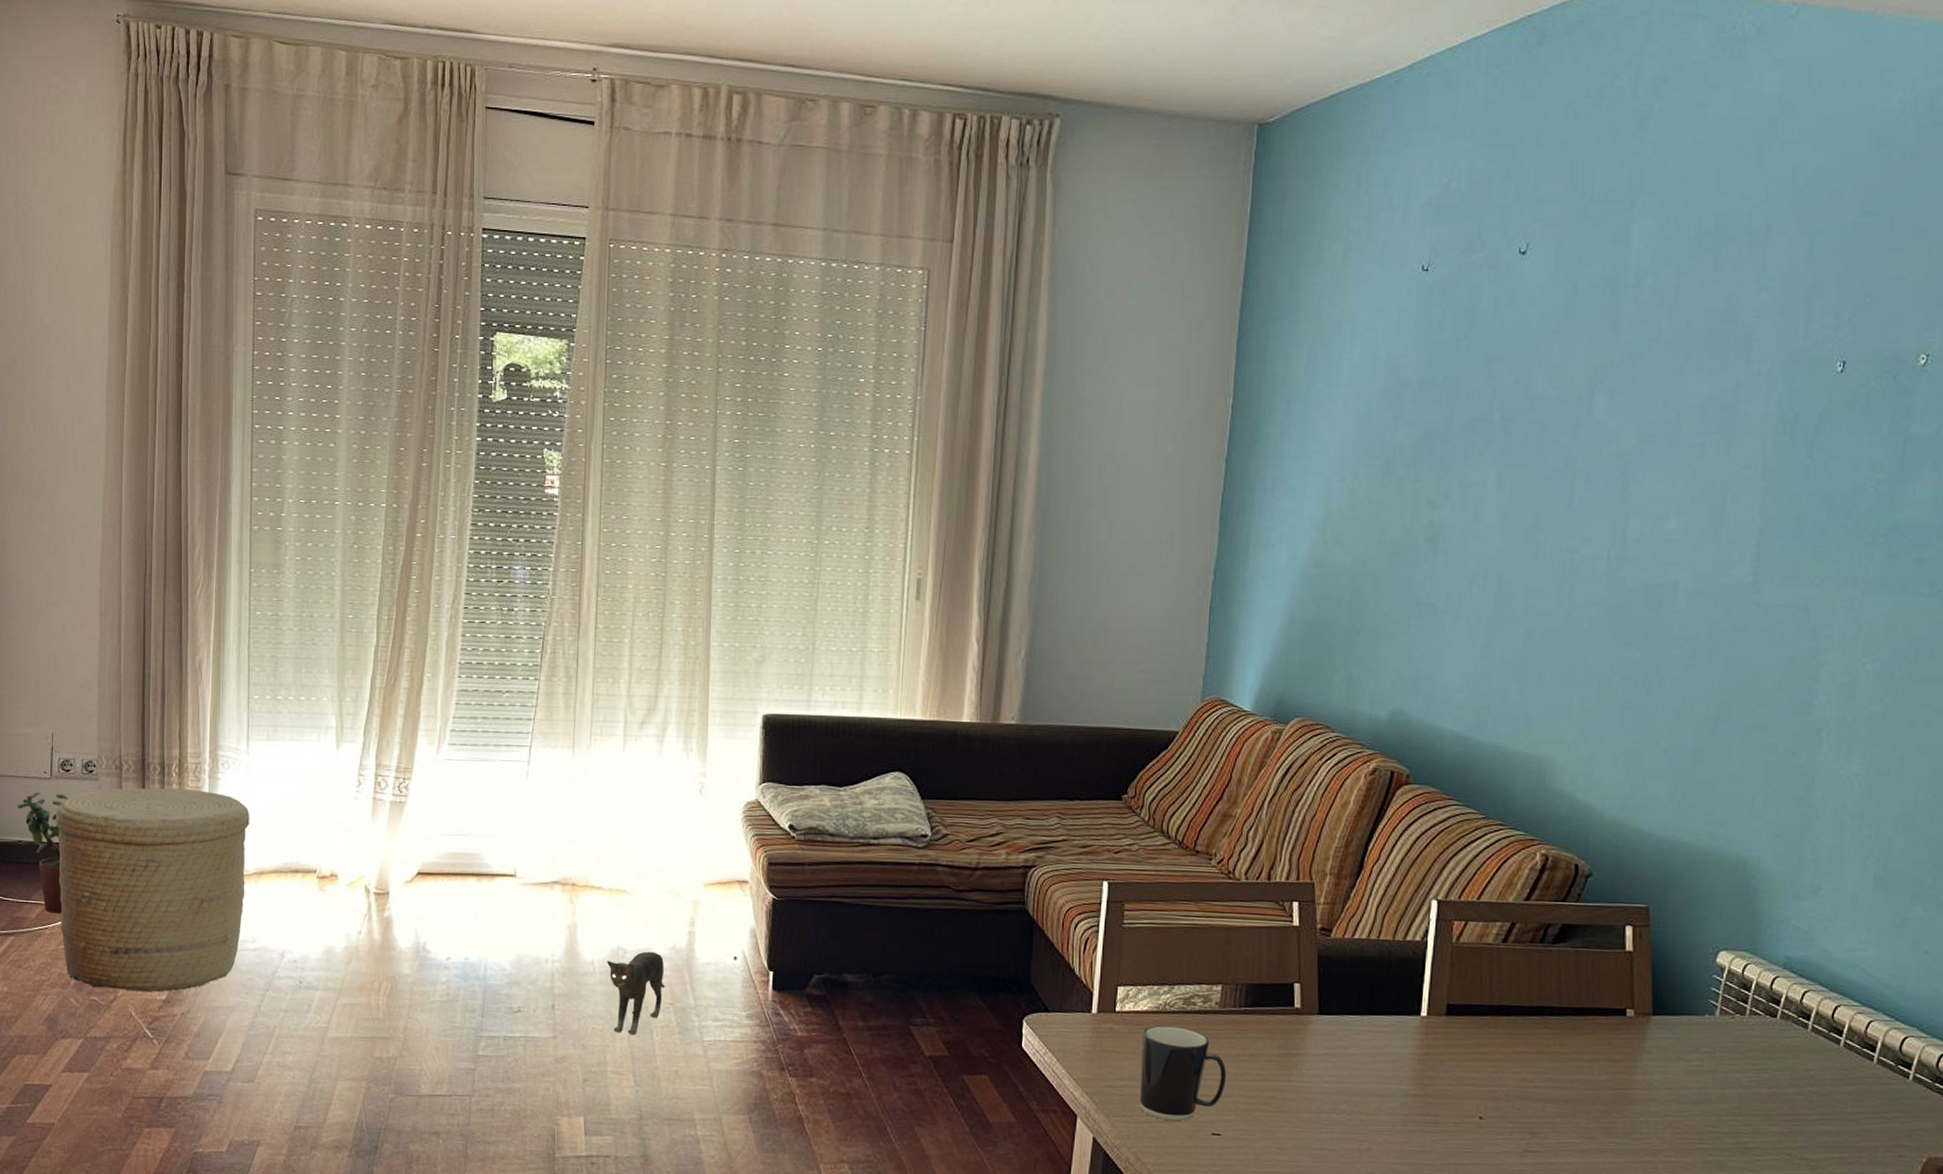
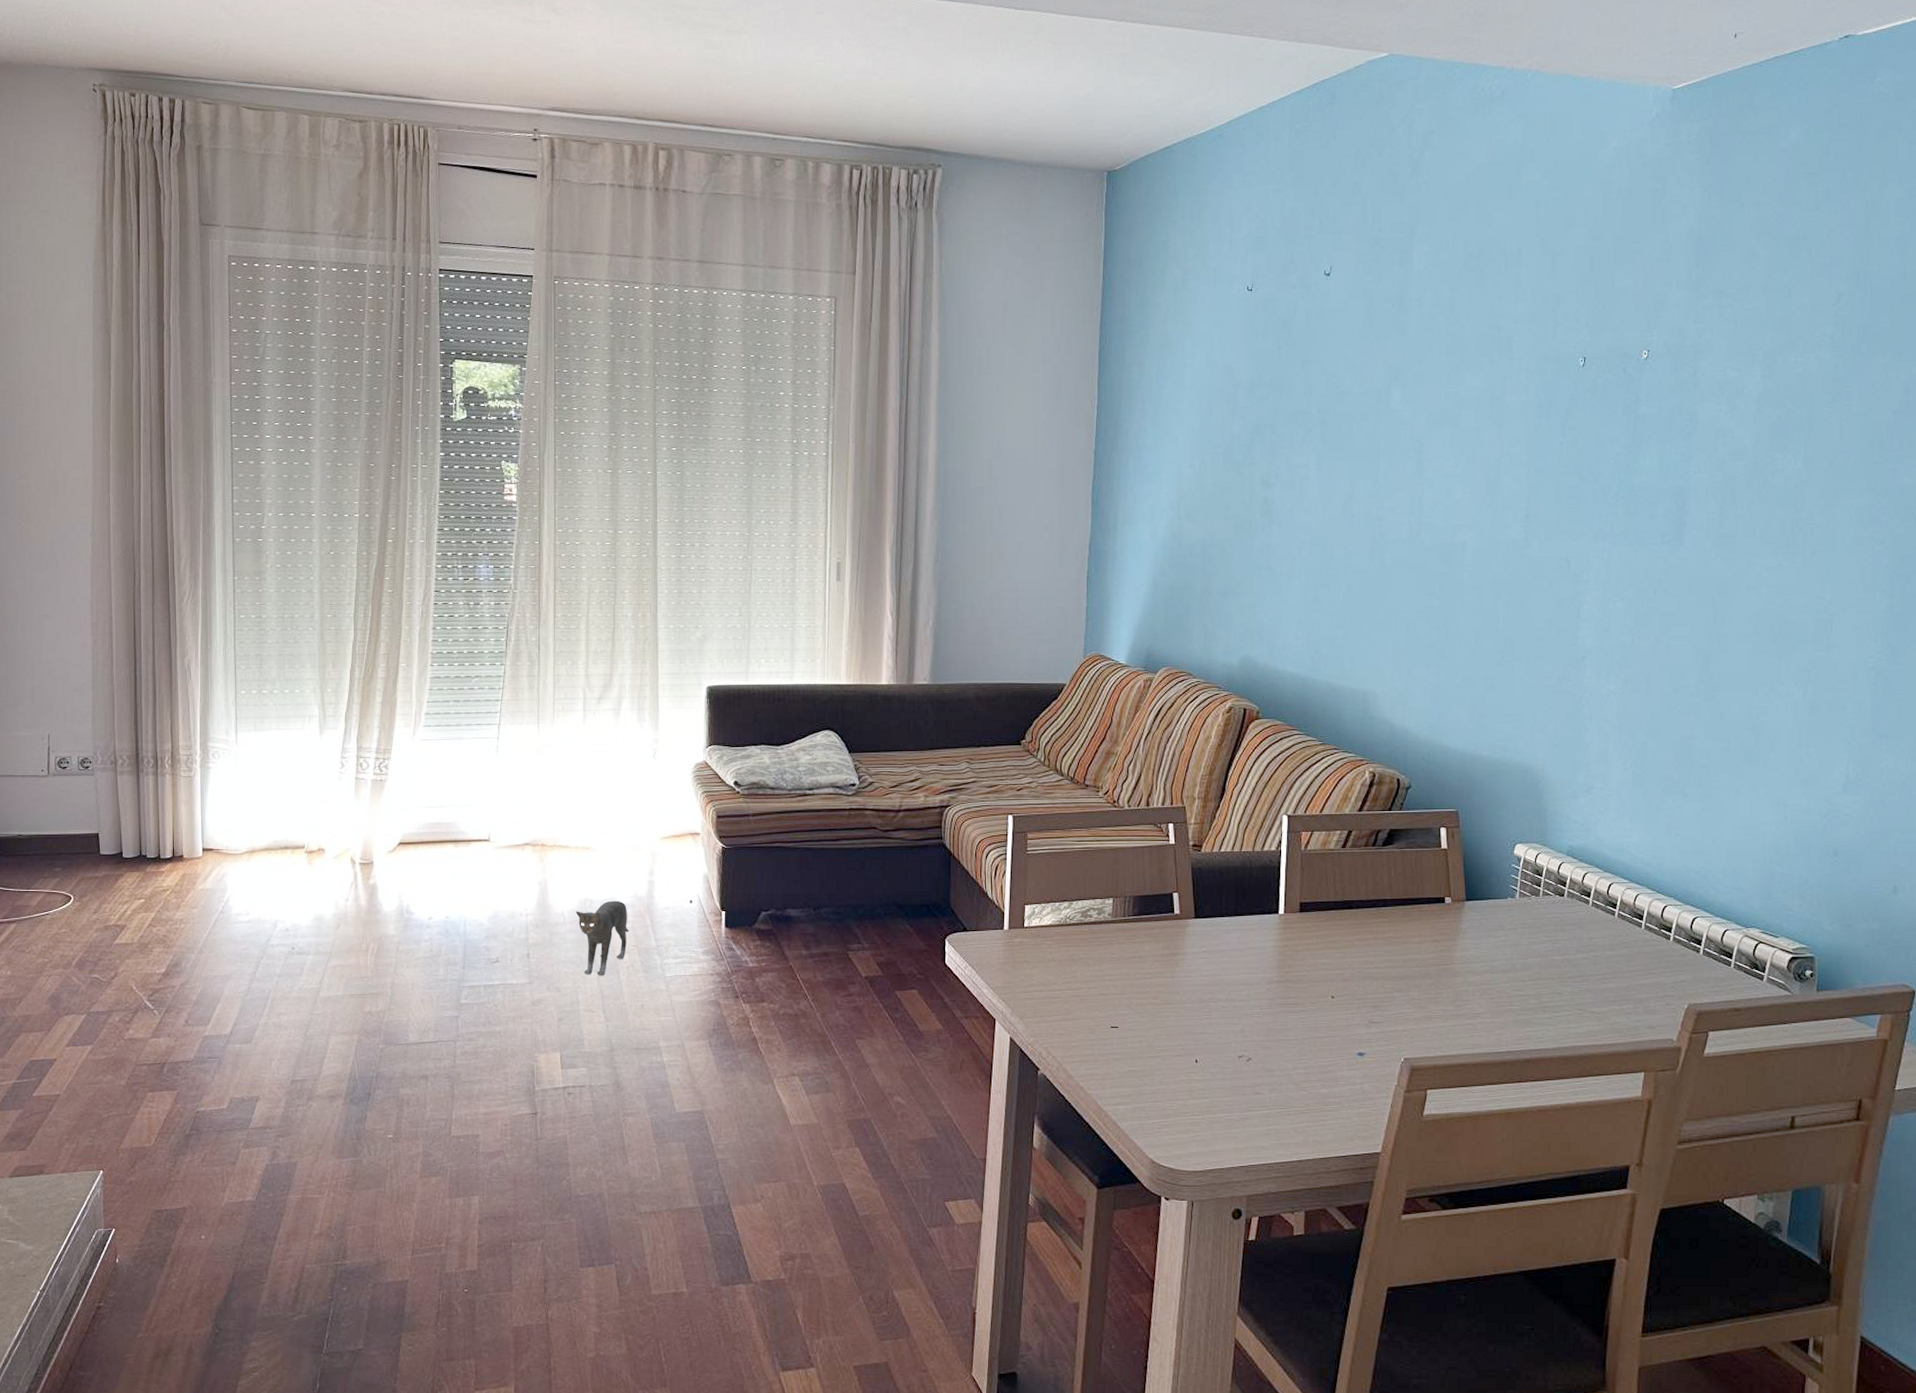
potted plant: present [17,792,68,914] -> none [16,789,65,900]
basket: present [54,788,250,992] -> none [53,778,240,966]
mug: present [1140,1024,1226,1122] -> none [1048,935,1120,1019]

